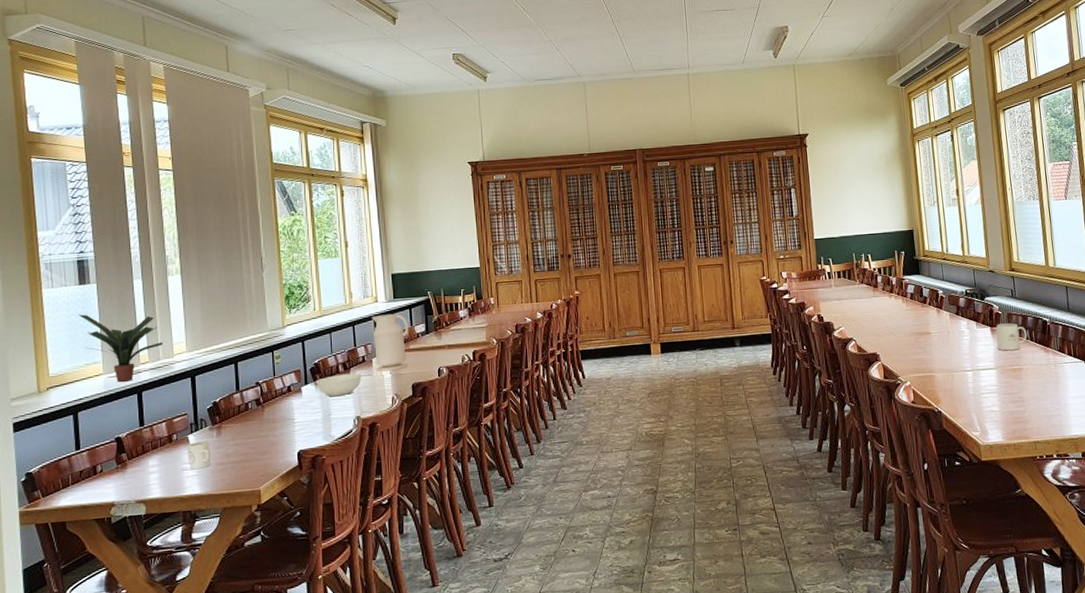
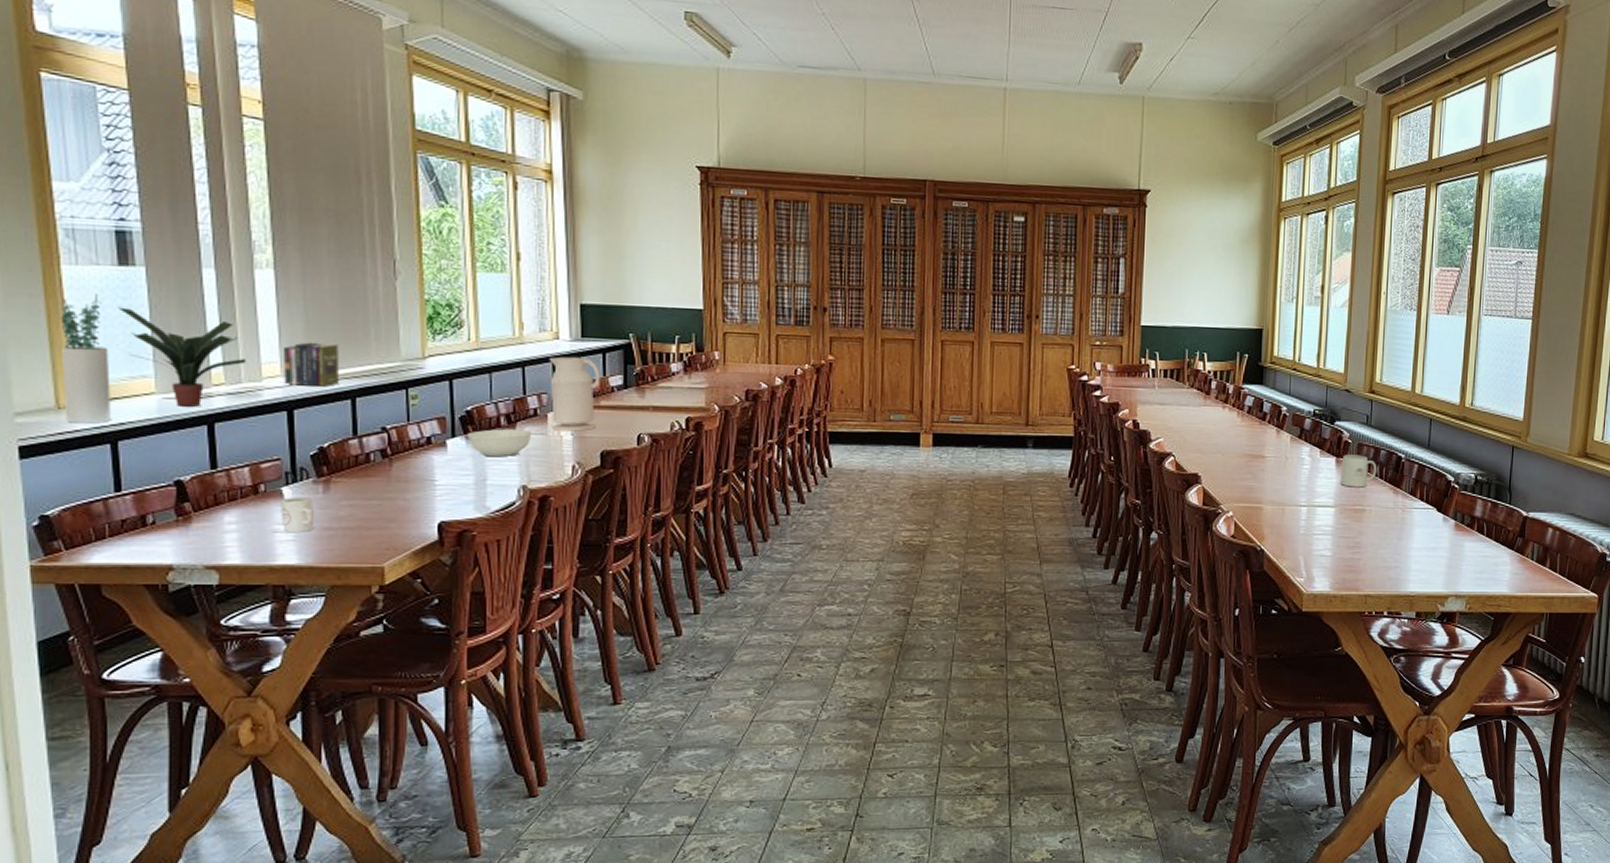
vase: none [41,307,74,403] -> present [60,294,112,425]
books: none [187,324,227,358] -> present [282,342,340,387]

